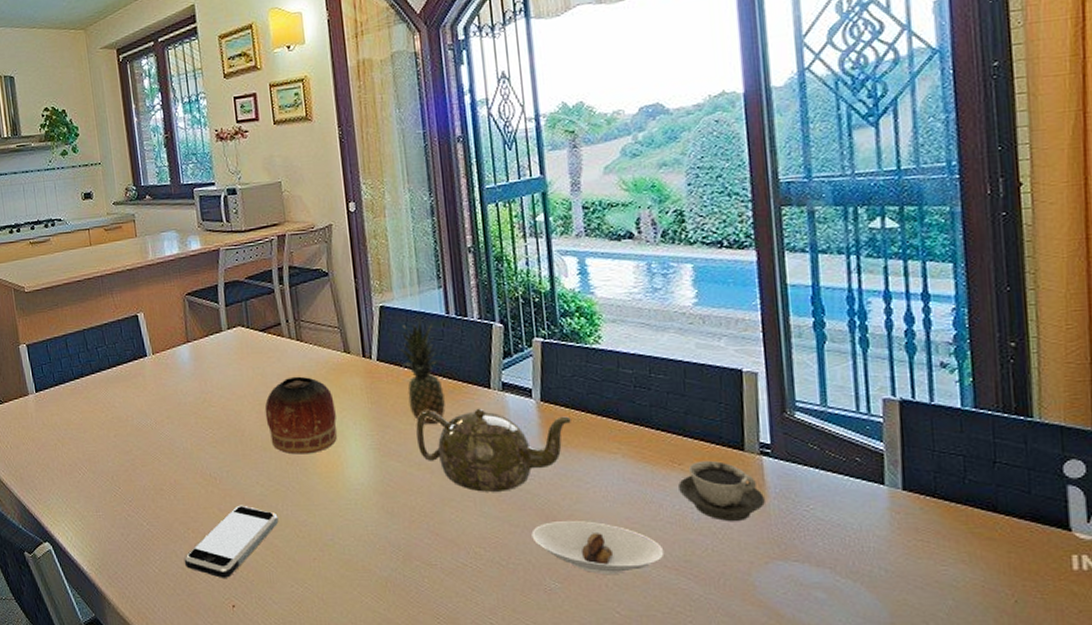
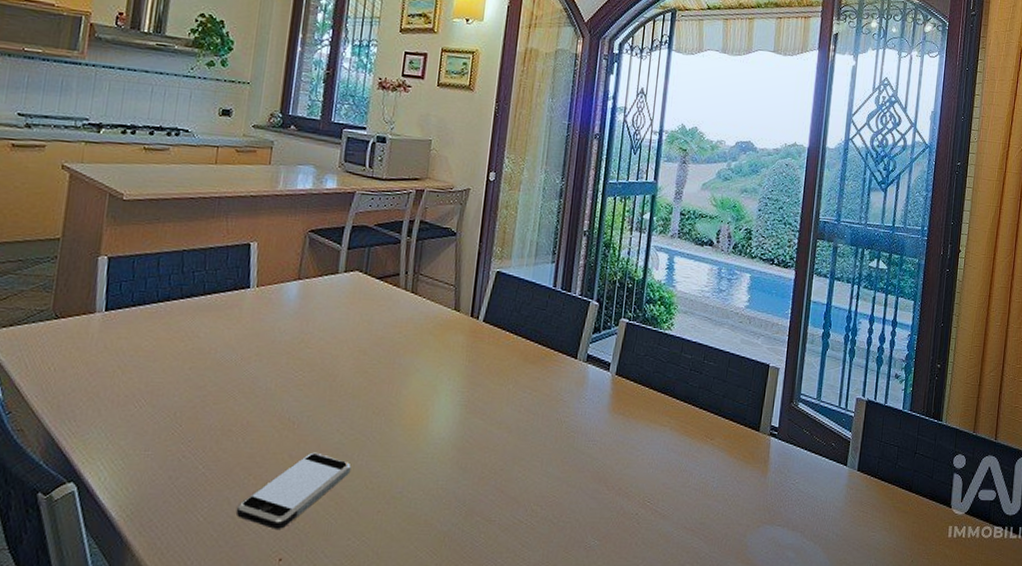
bowl: present [264,376,337,455] -> none [362,327,435,405]
fruit: present [399,321,446,424] -> none [503,290,539,386]
teapot: present [416,408,571,492] -> none [502,373,637,454]
saucer: present [531,521,665,574] -> none [584,484,687,533]
cup: present [678,460,765,521] -> none [707,437,767,490]

